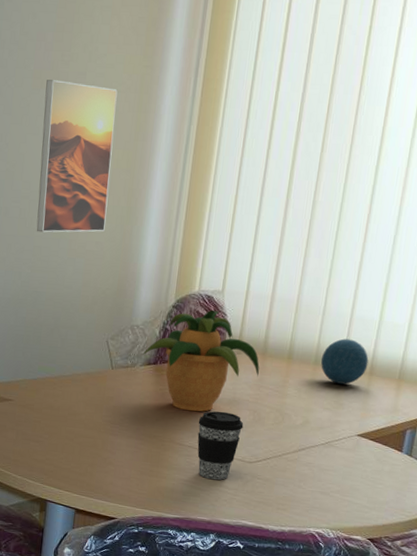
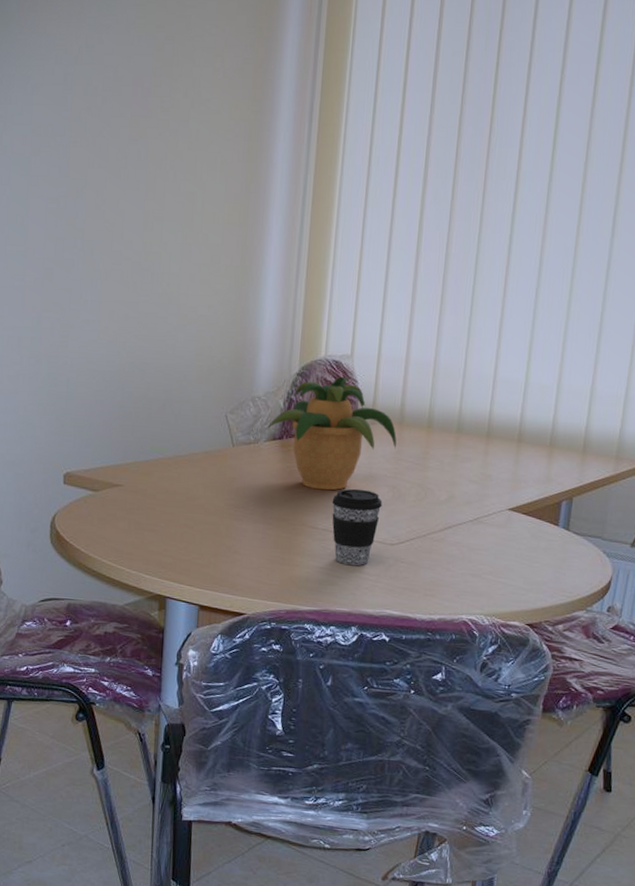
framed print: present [36,80,118,233] -> none [141,129,225,297]
decorative orb: present [320,338,369,385] -> none [463,403,516,454]

